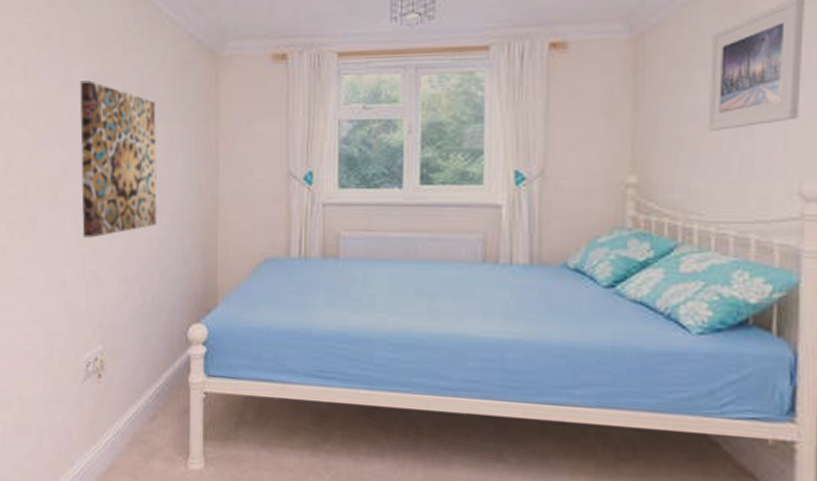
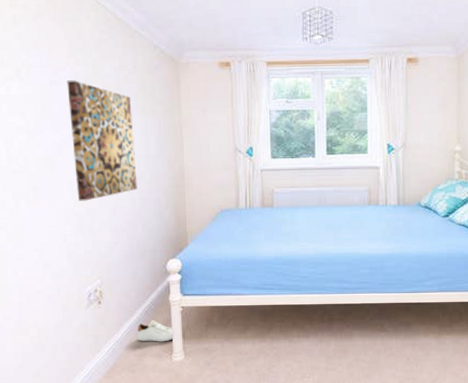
shoe: none [144,407,193,440] -> present [137,320,174,342]

